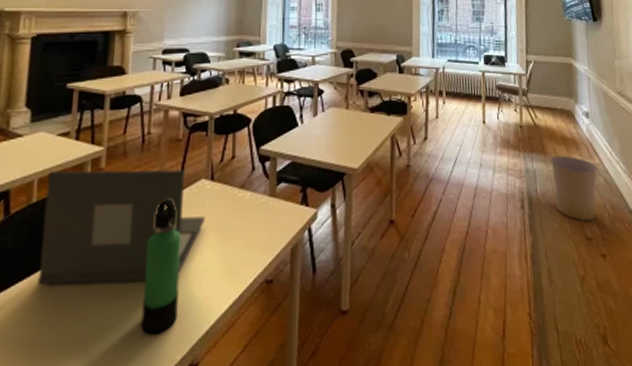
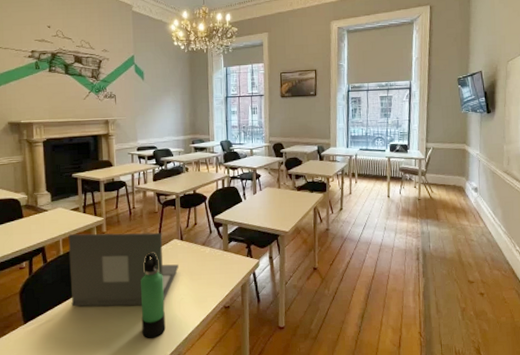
waste bin: present [549,155,598,222] -> none [442,221,482,270]

